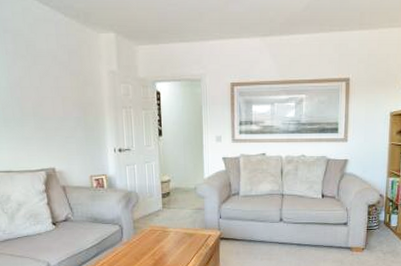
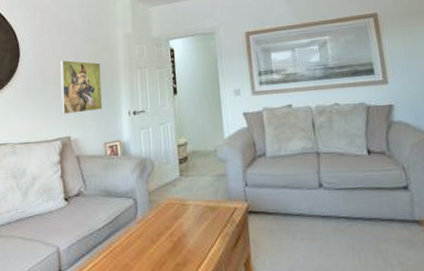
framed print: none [38,91,88,146] -> present [59,60,103,114]

